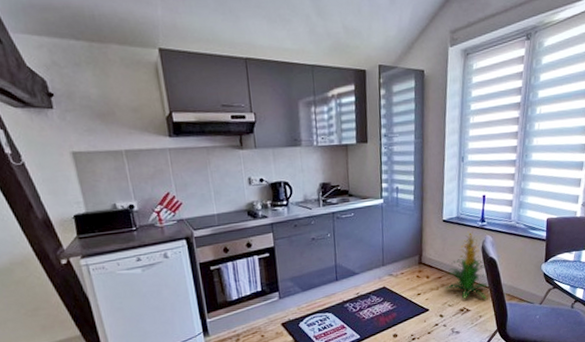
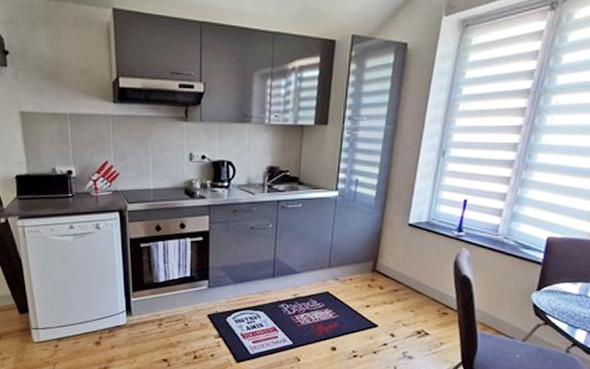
indoor plant: present [445,230,489,300] -> none [400,239,458,325]

